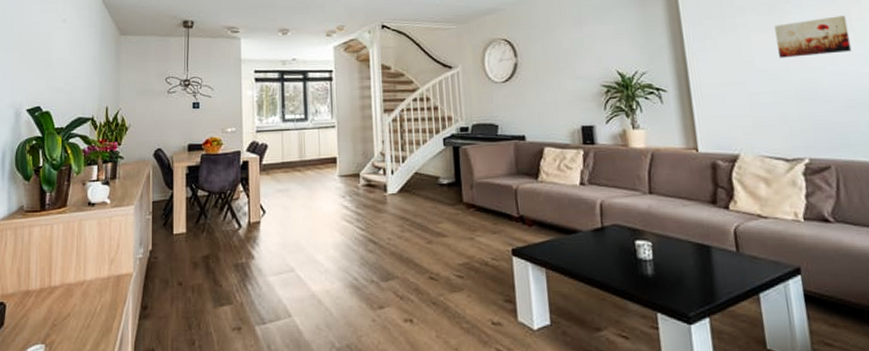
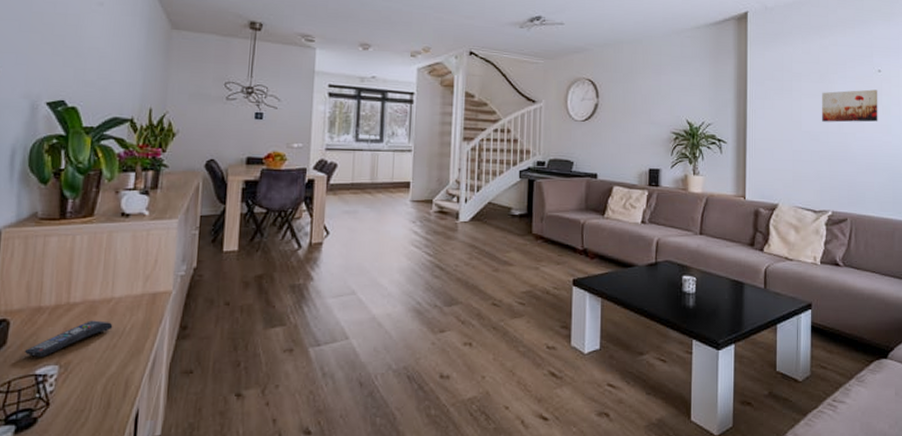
remote control: none [17,302,86,336] -> present [24,320,113,357]

